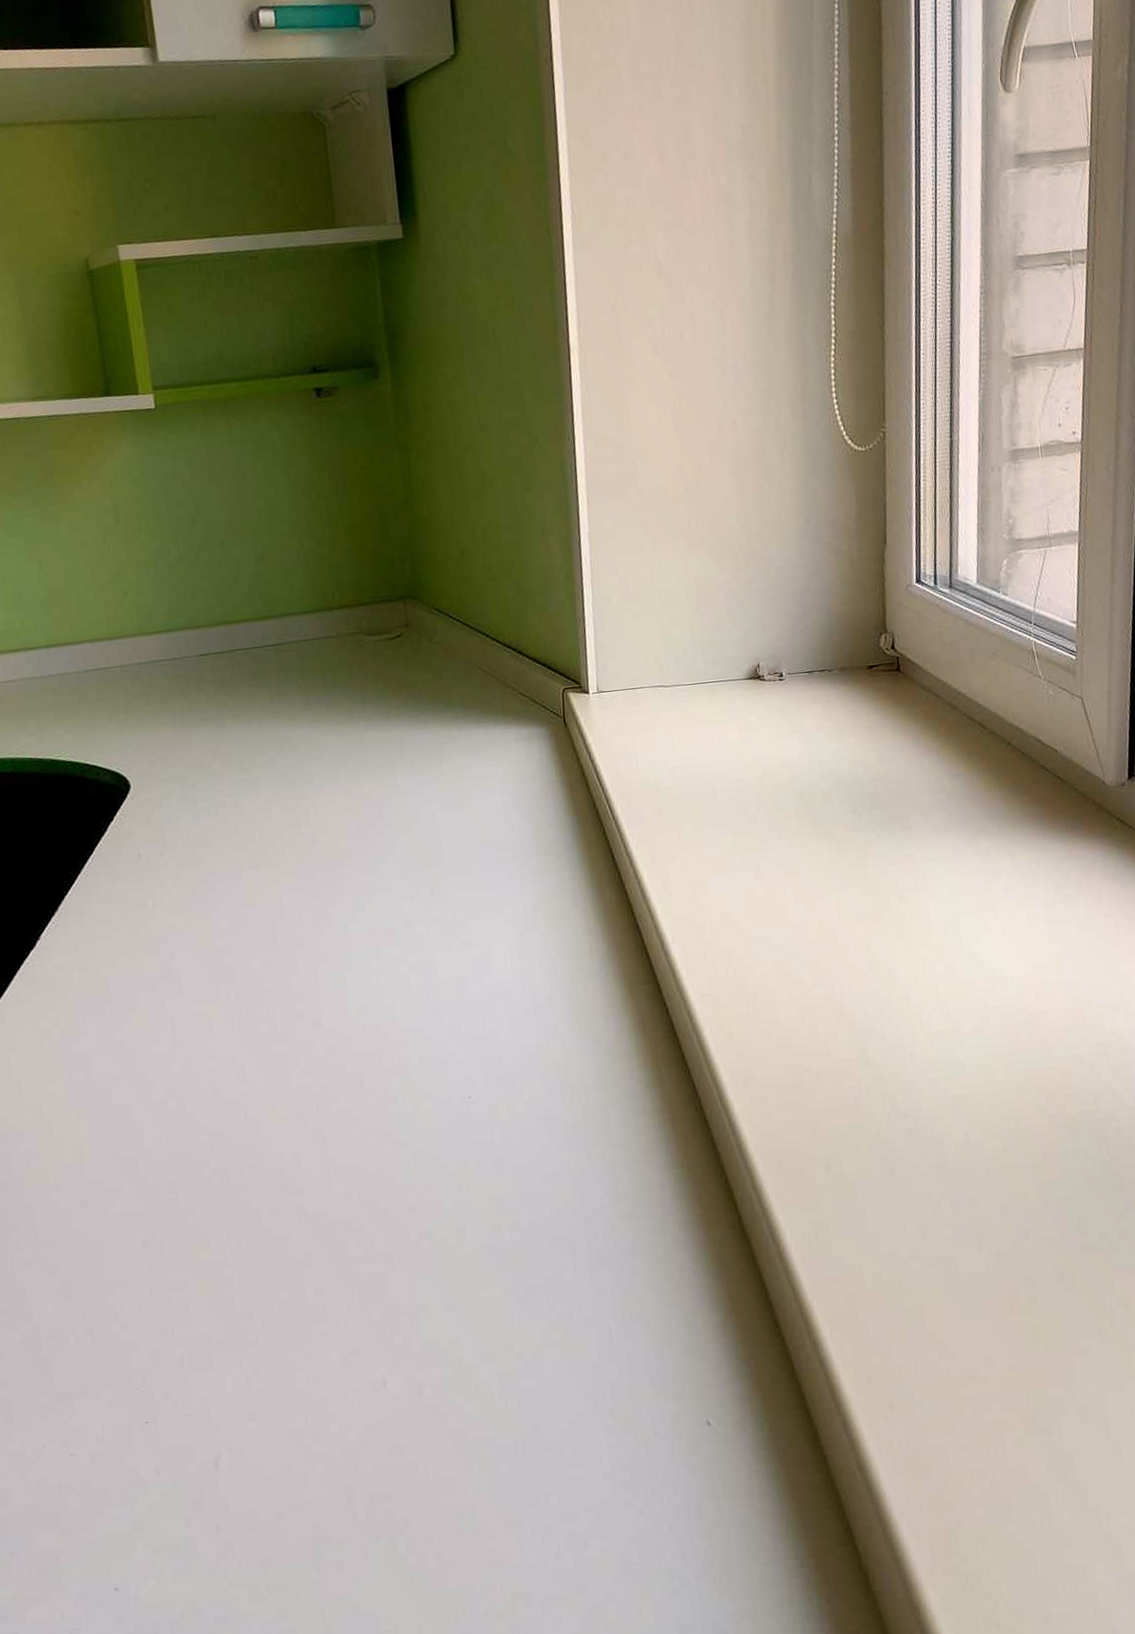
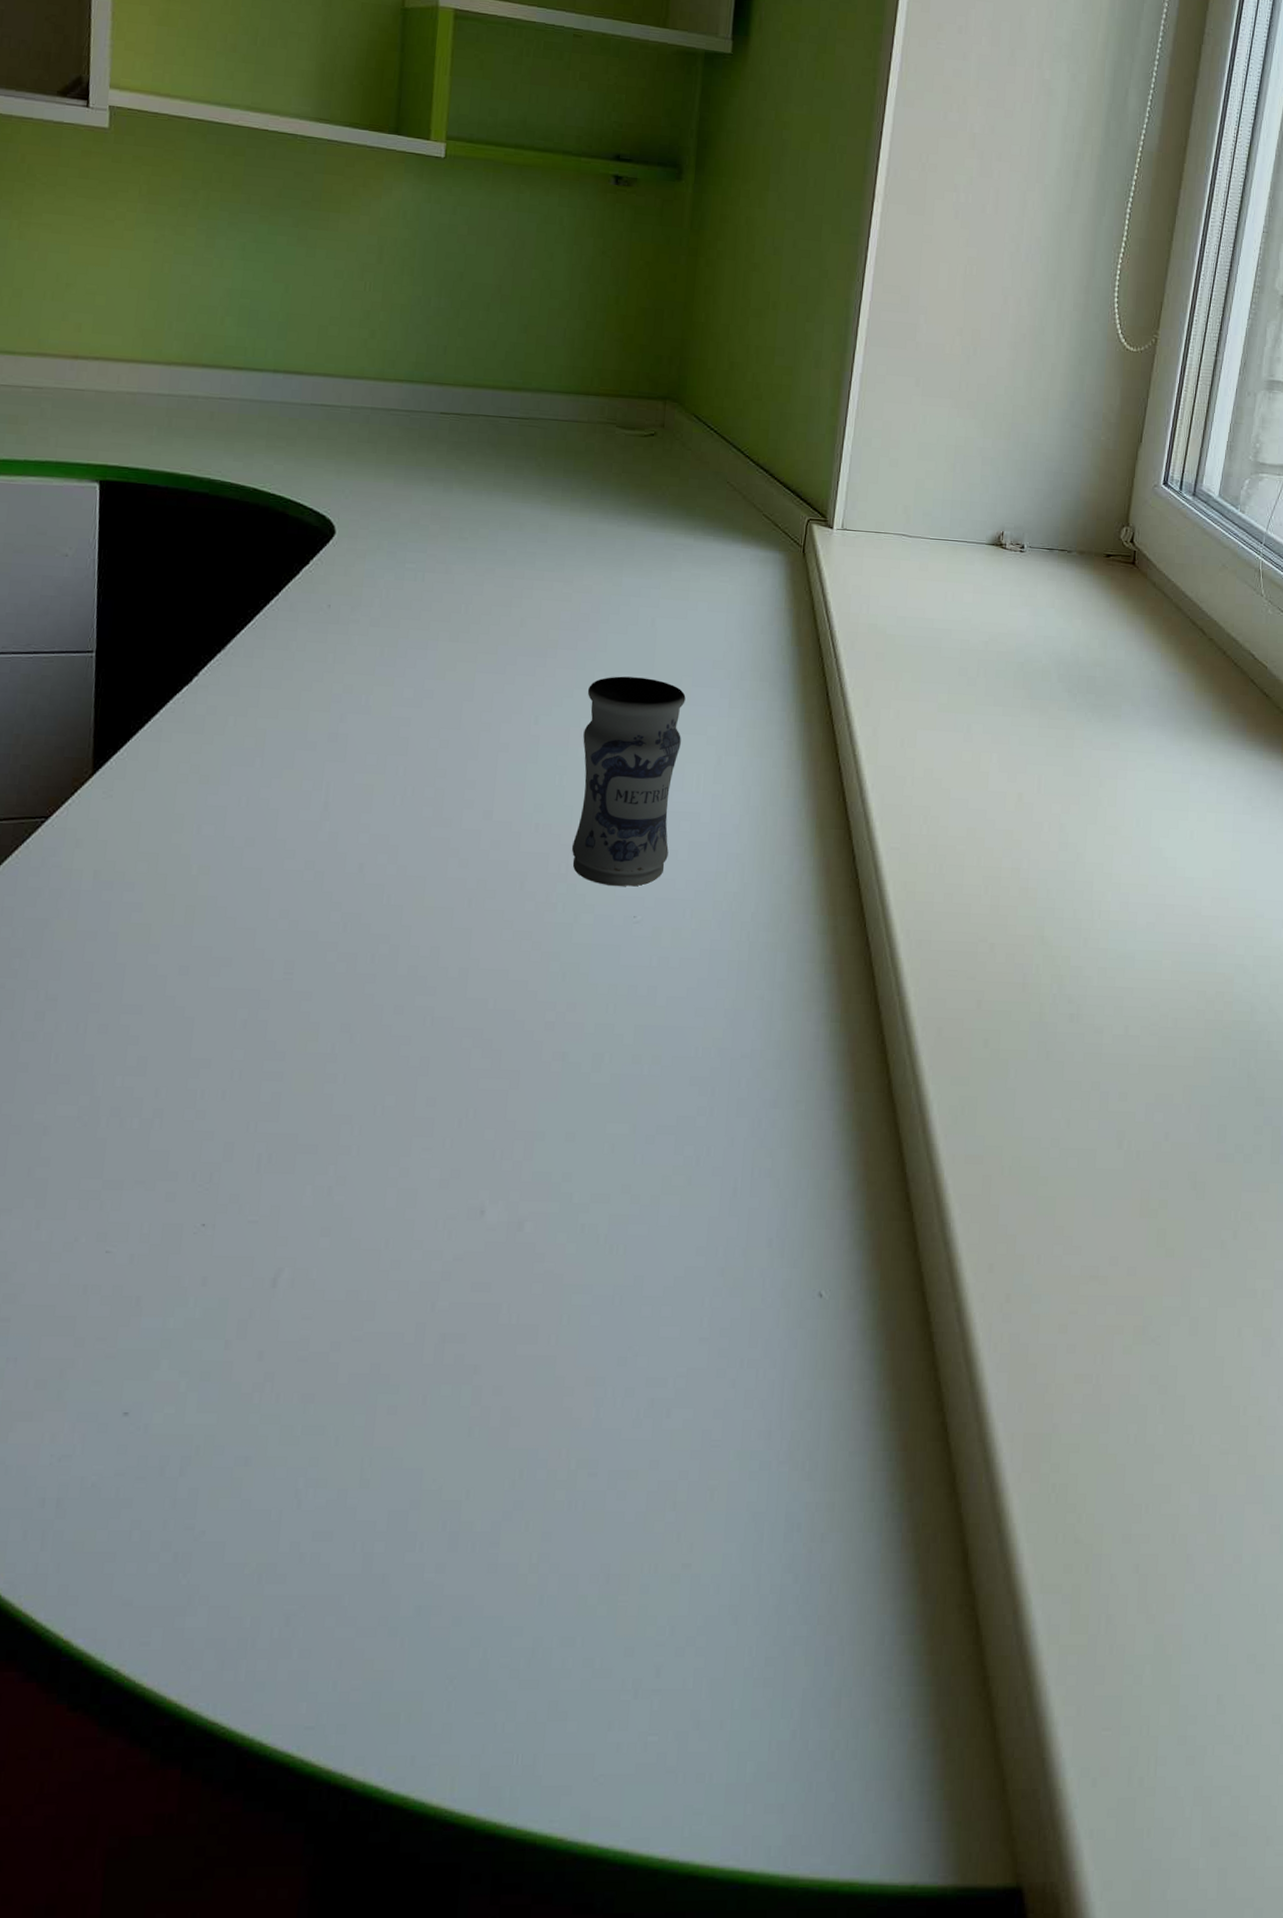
jar: none [385,871,490,1072] -> present [571,676,686,887]

